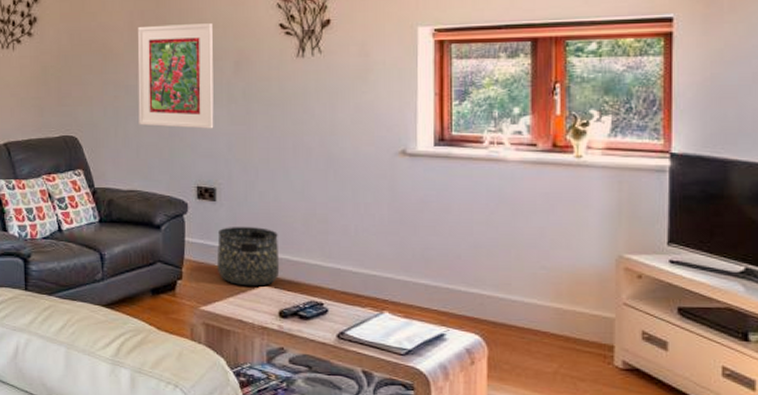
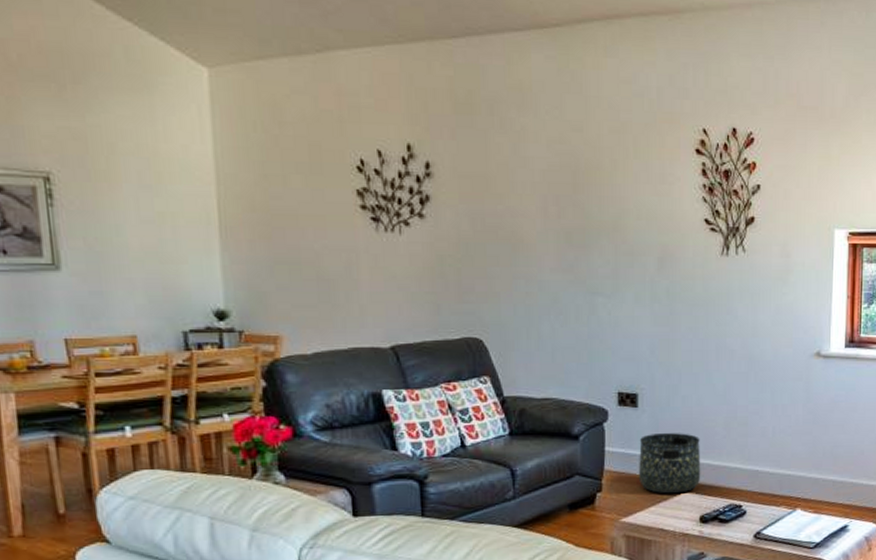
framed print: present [137,23,214,129] -> none [552,213,636,330]

